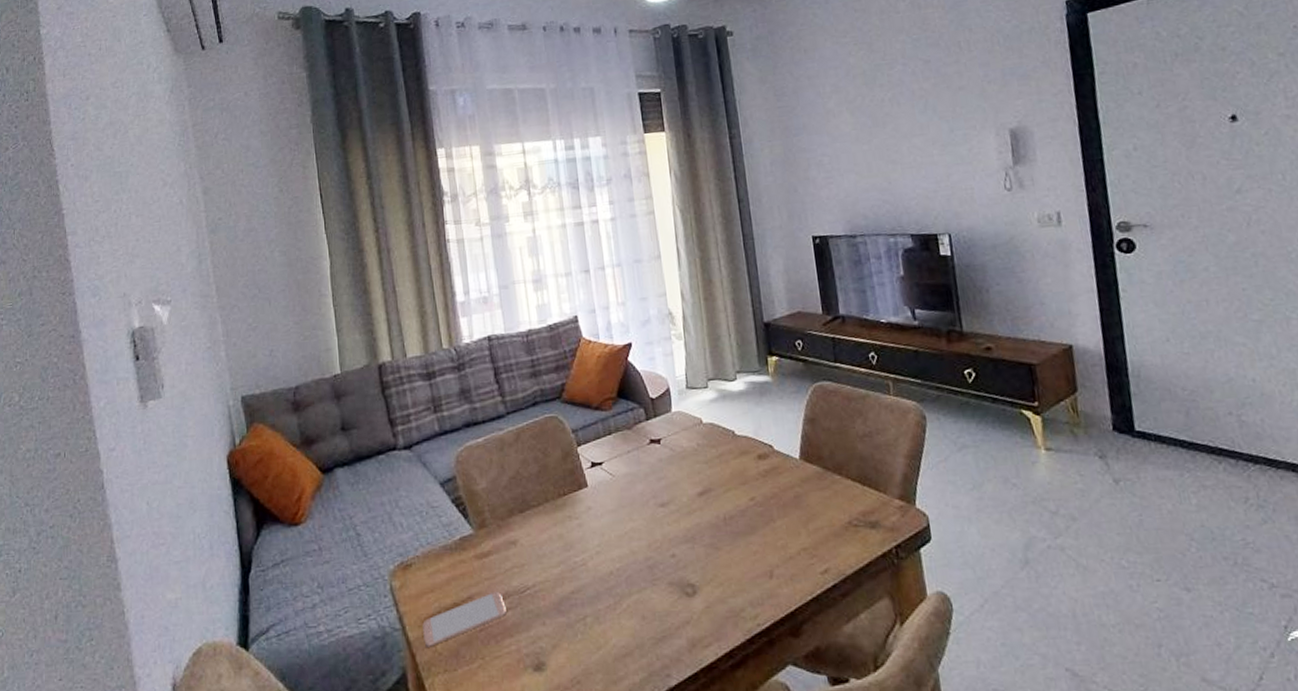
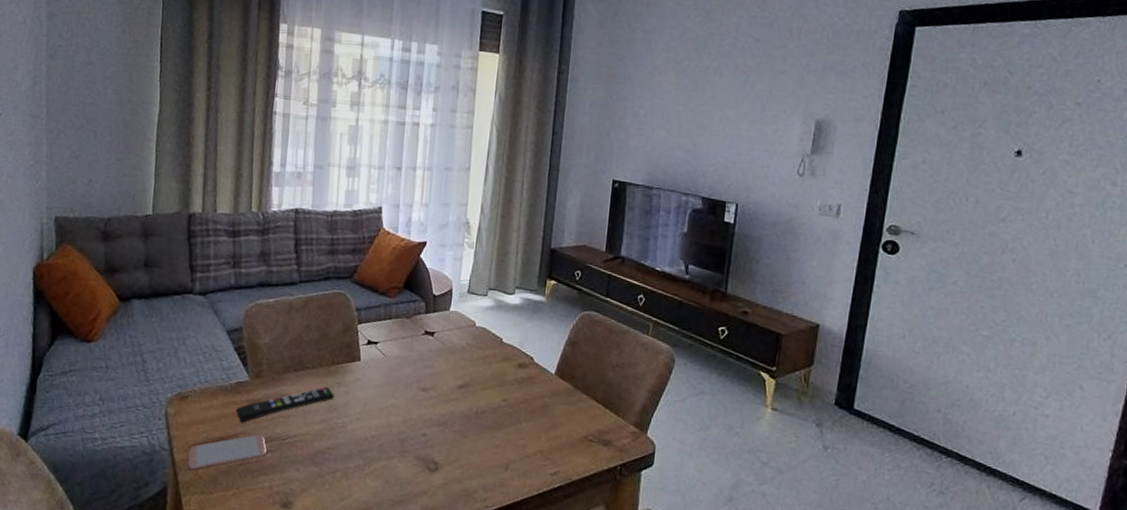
remote control: none [464,522,568,582] -> present [235,386,334,423]

